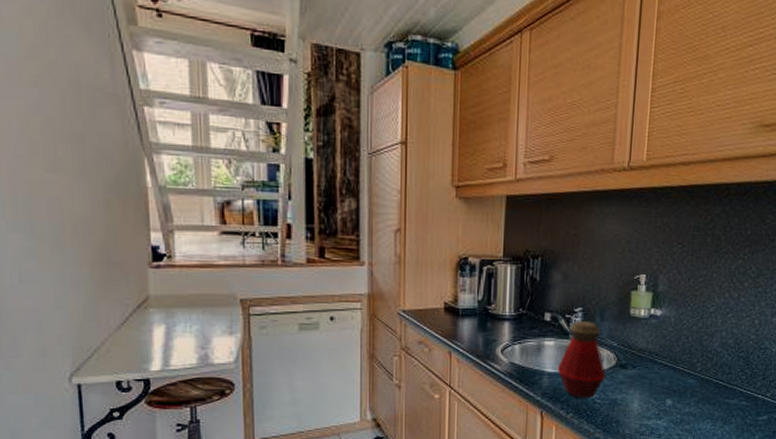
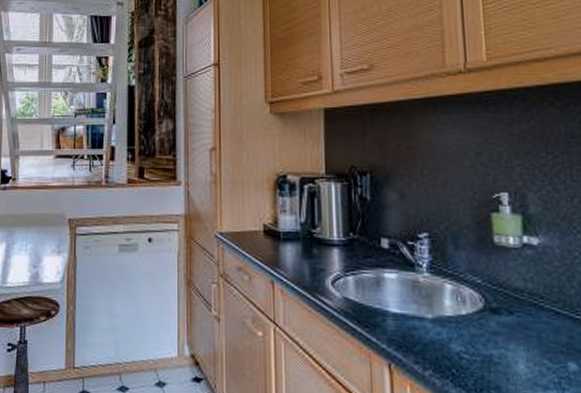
bottle: present [557,321,607,398] -> none [403,249,473,351]

